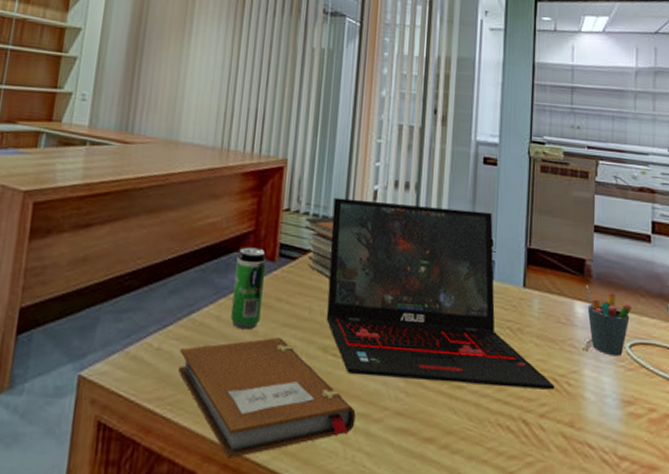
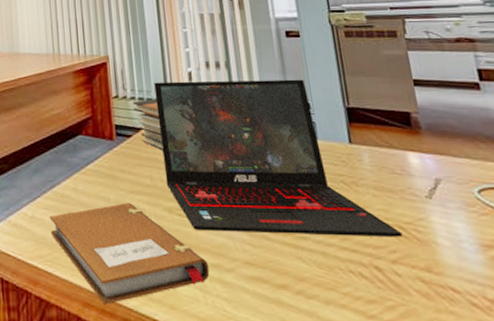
beverage can: present [231,247,267,330] -> none [81,130,110,198]
pen holder: present [586,285,631,357] -> none [416,136,473,202]

